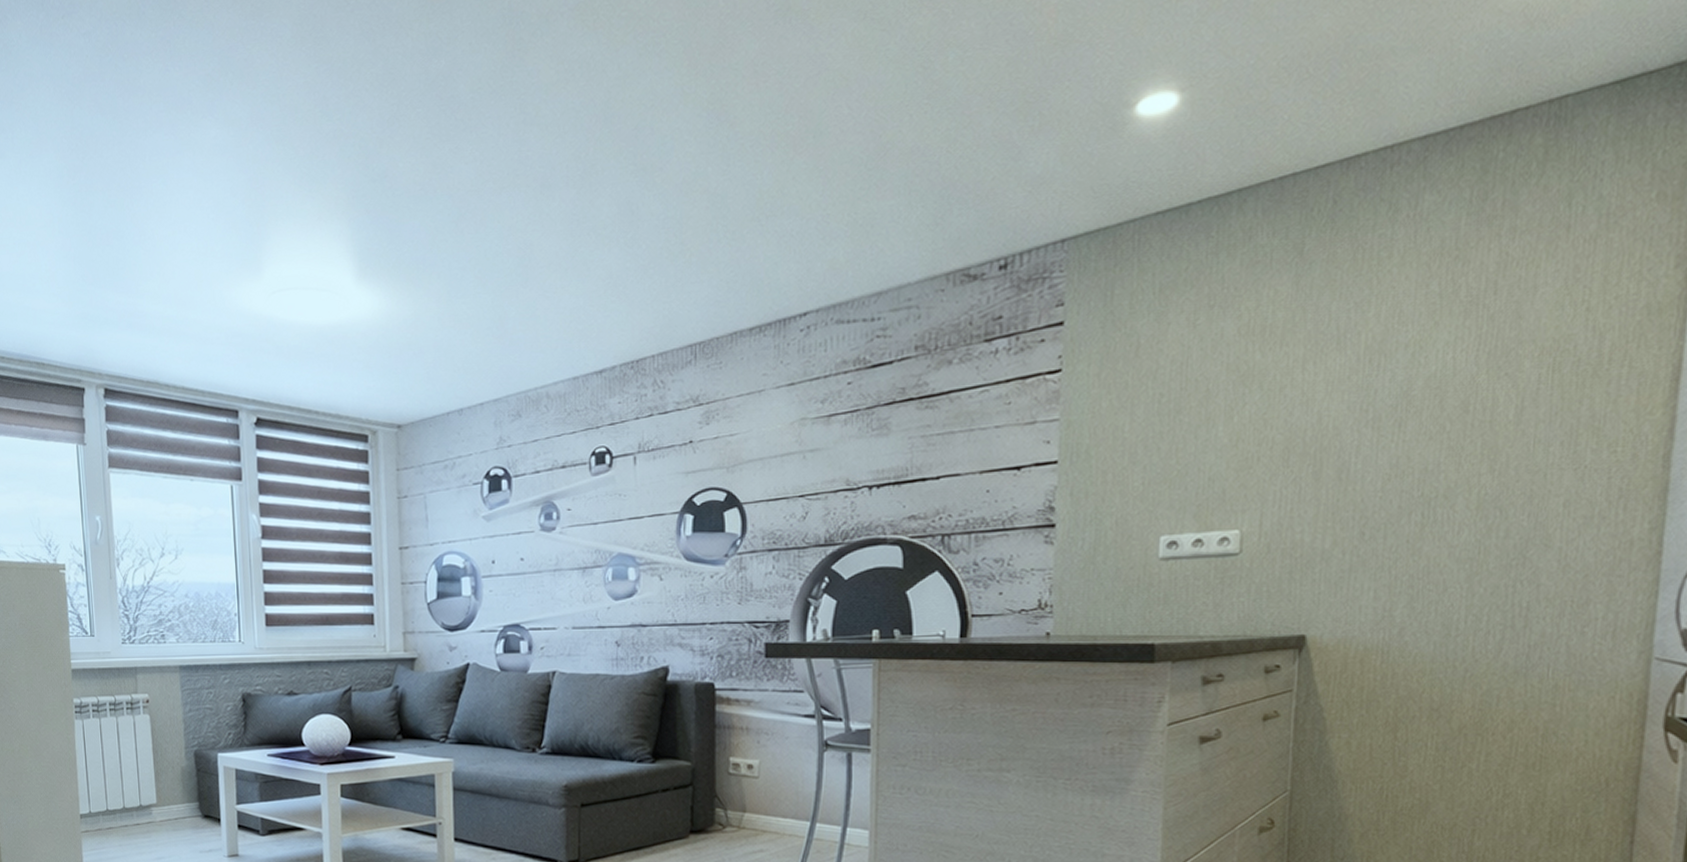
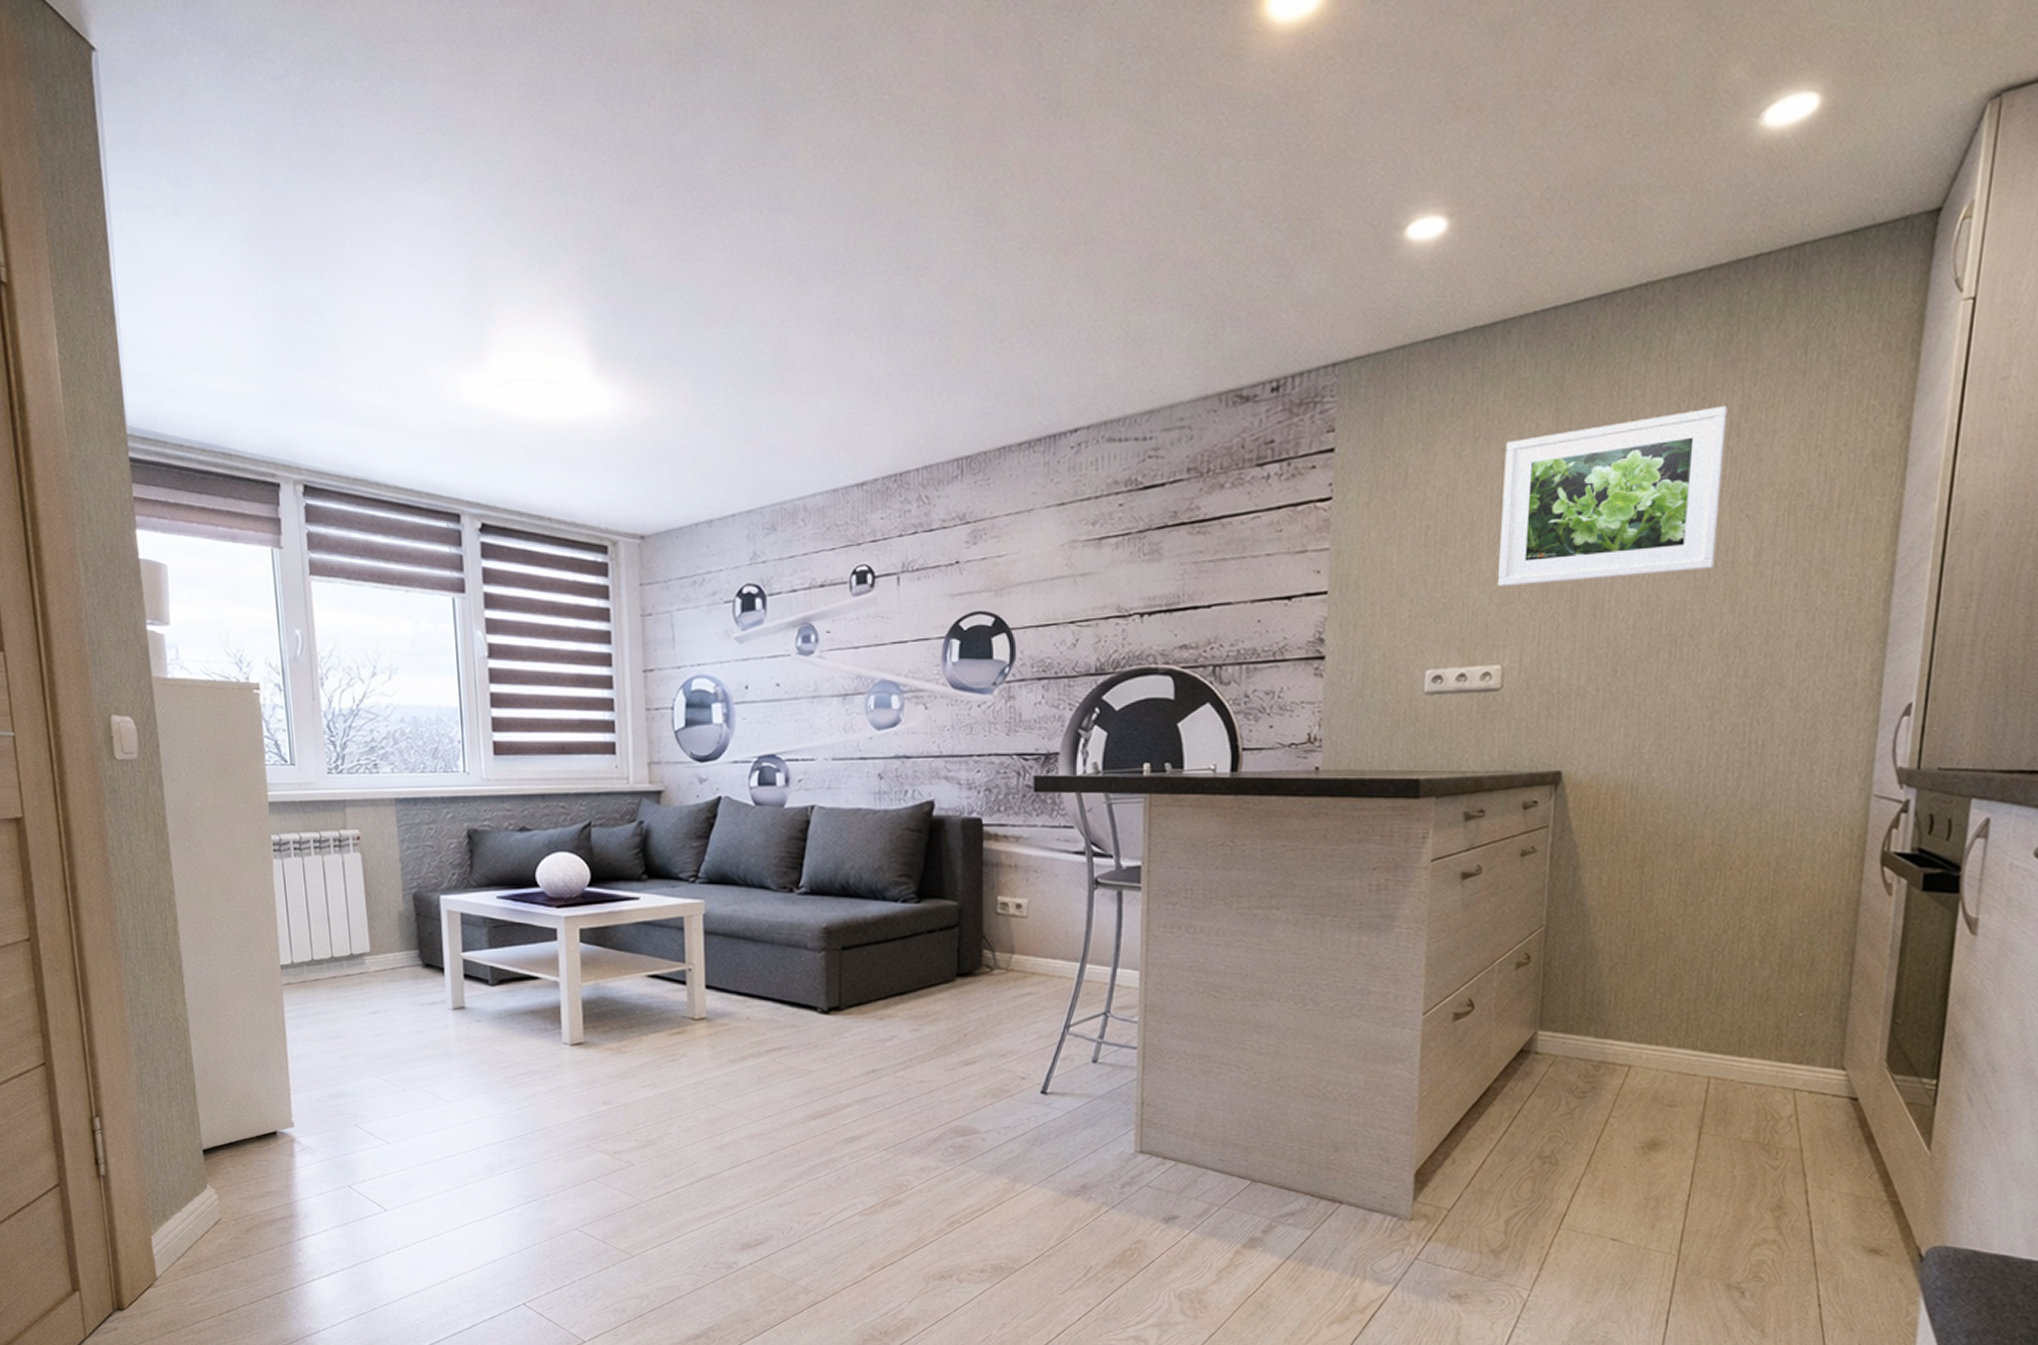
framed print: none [1236,263,1483,453] -> present [1498,405,1728,588]

